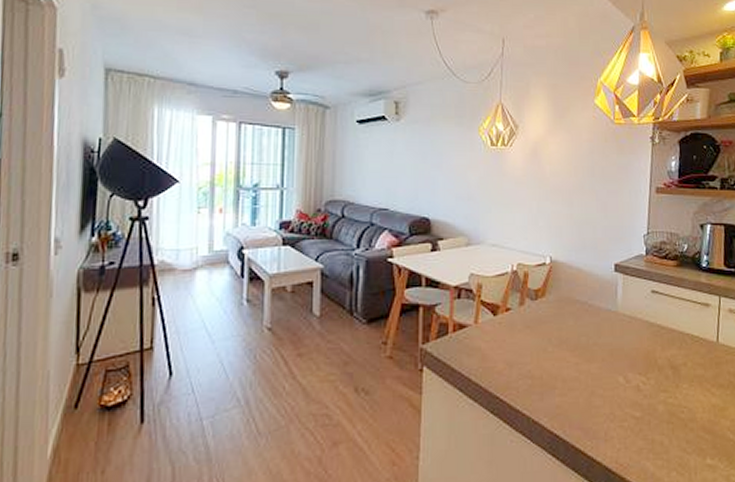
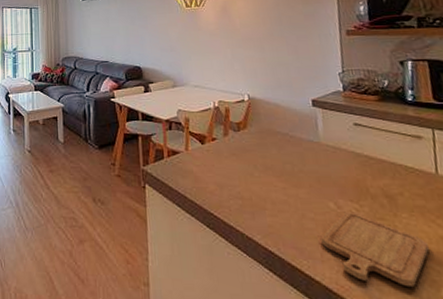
chopping board: none [607,385,702,459] -> present [321,212,429,288]

